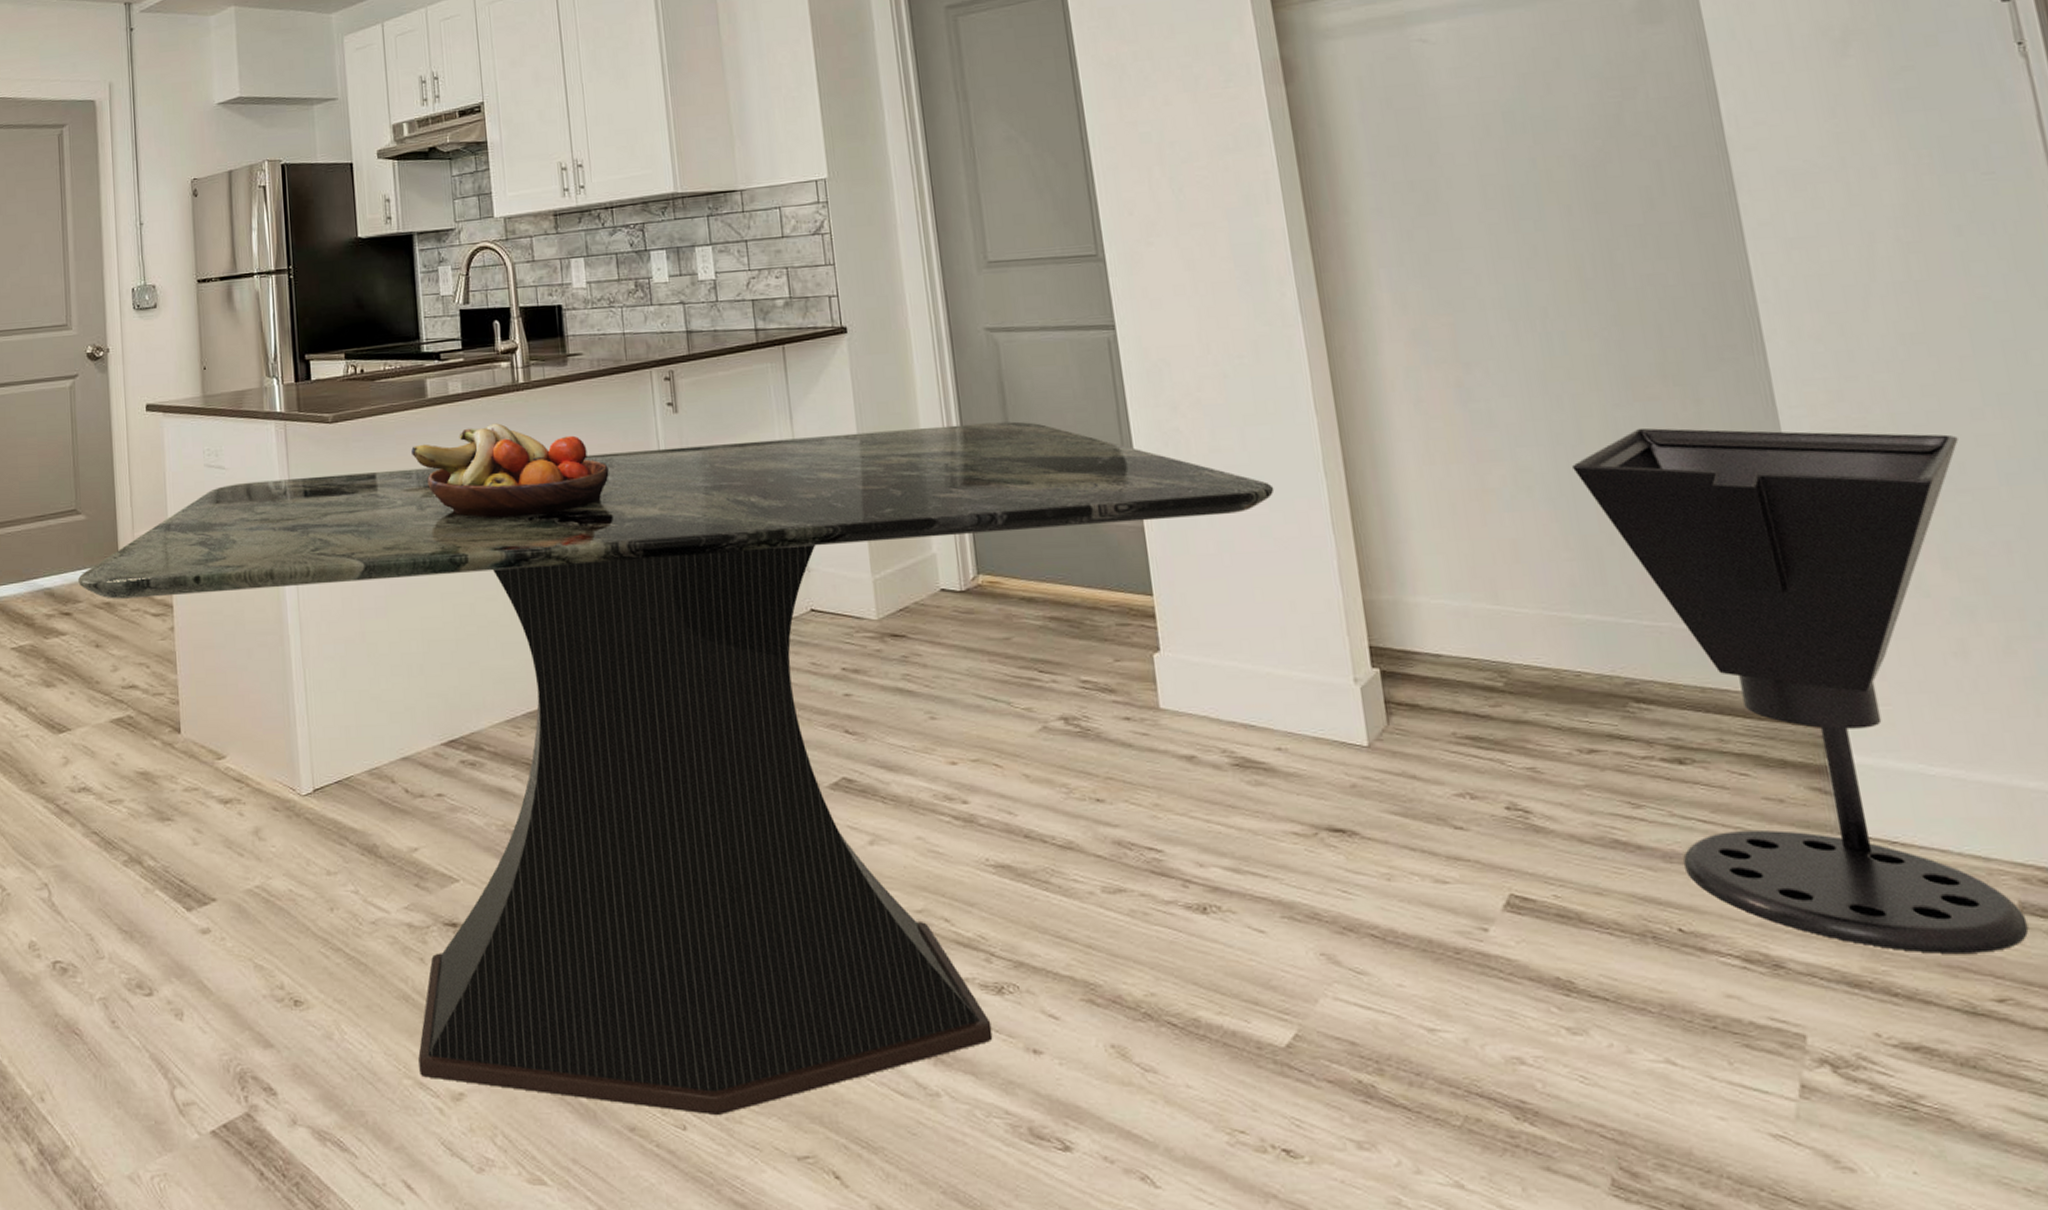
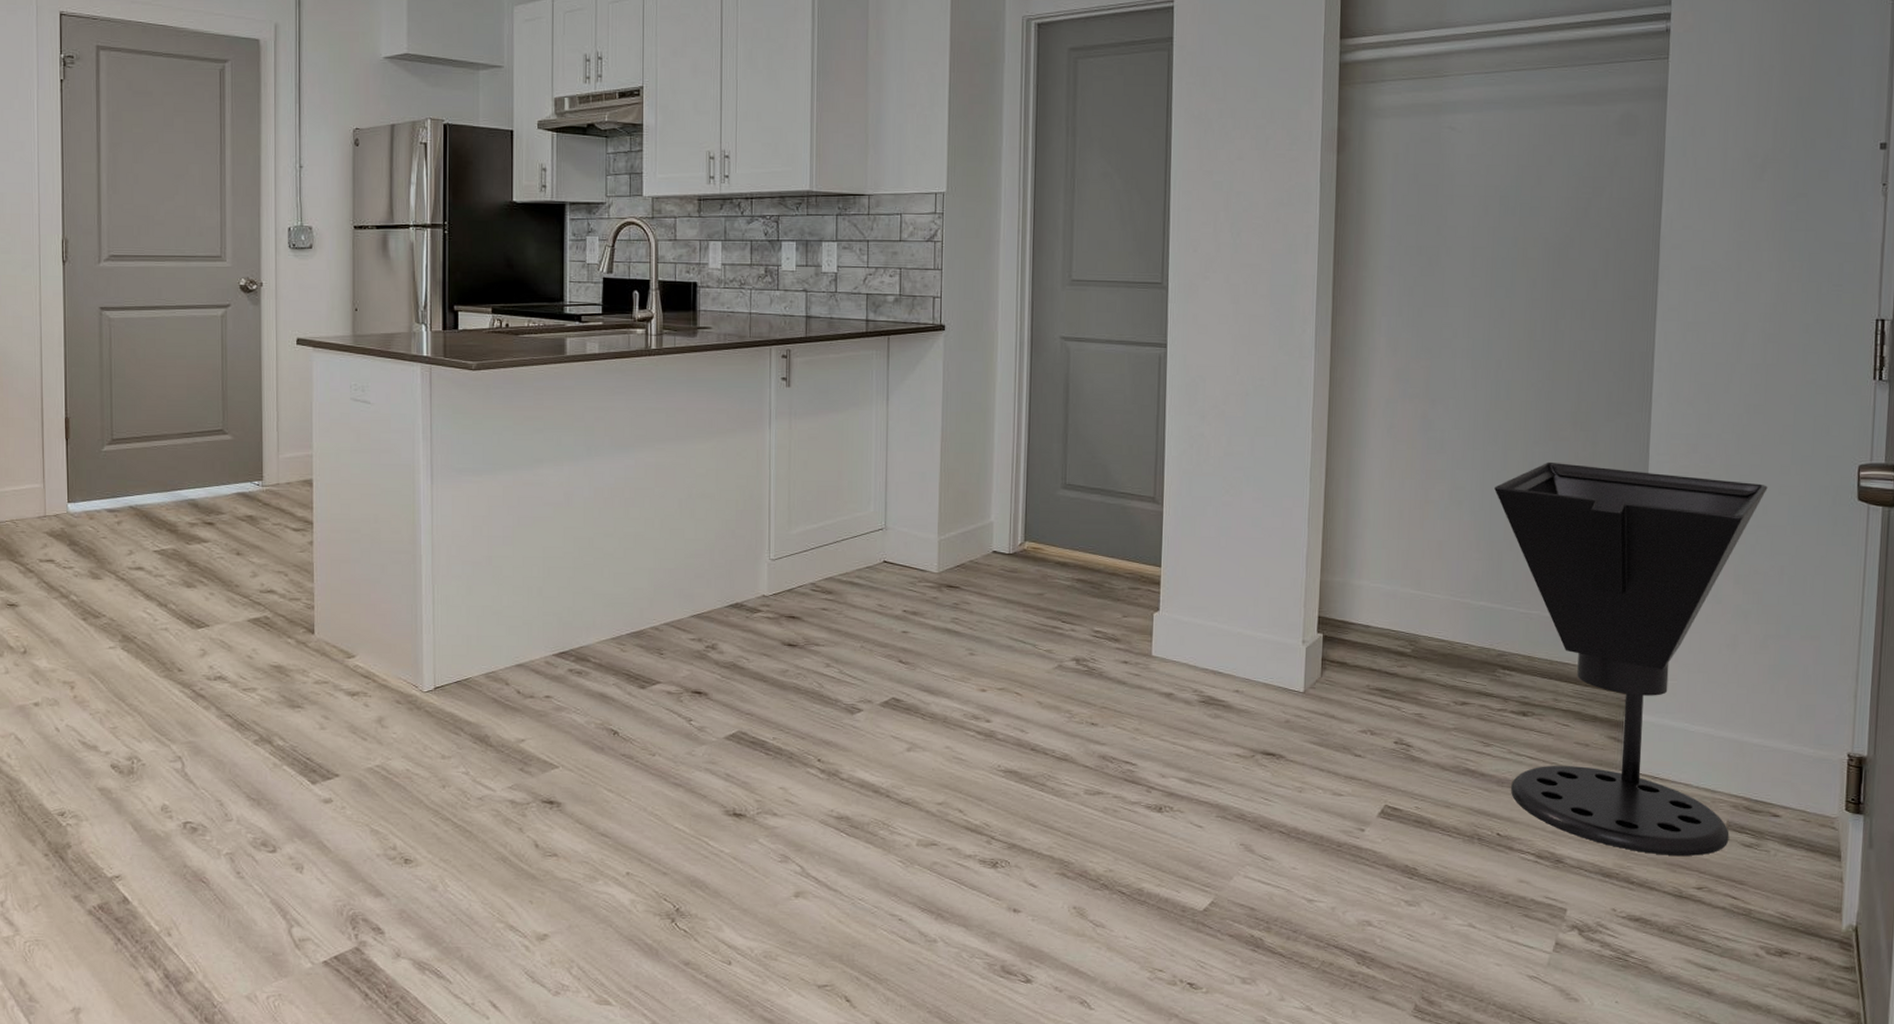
dining table: present [78,421,1274,1116] -> none [222,416,1269,955]
fruit bowl: present [411,423,609,518] -> none [547,383,724,467]

